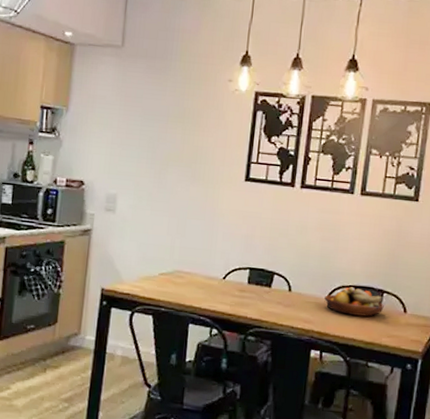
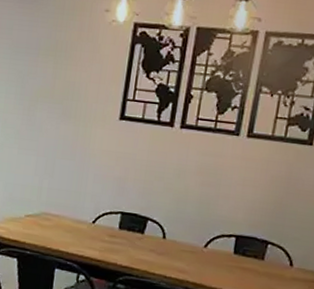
fruit bowl: present [324,286,384,317] -> none [201,236,268,269]

